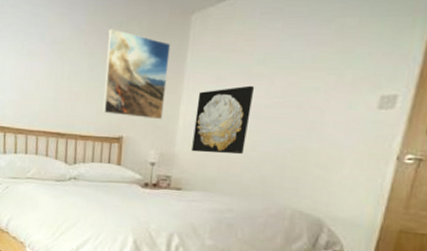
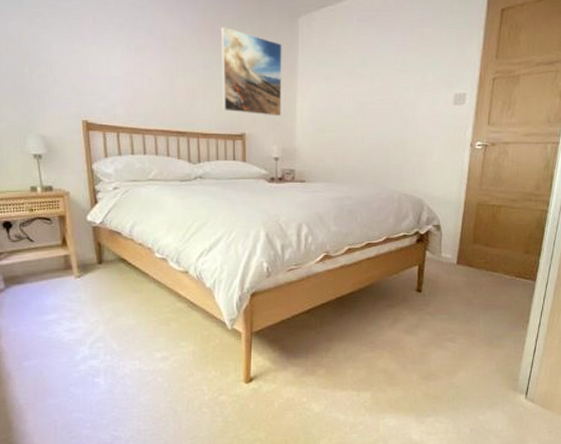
wall art: present [192,85,255,155] -> none [311,84,359,147]

